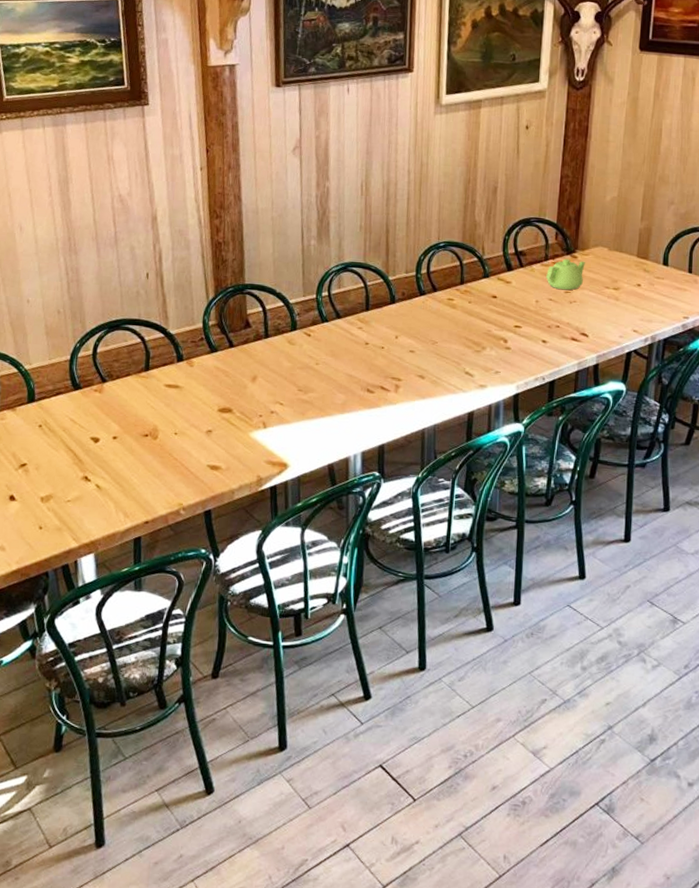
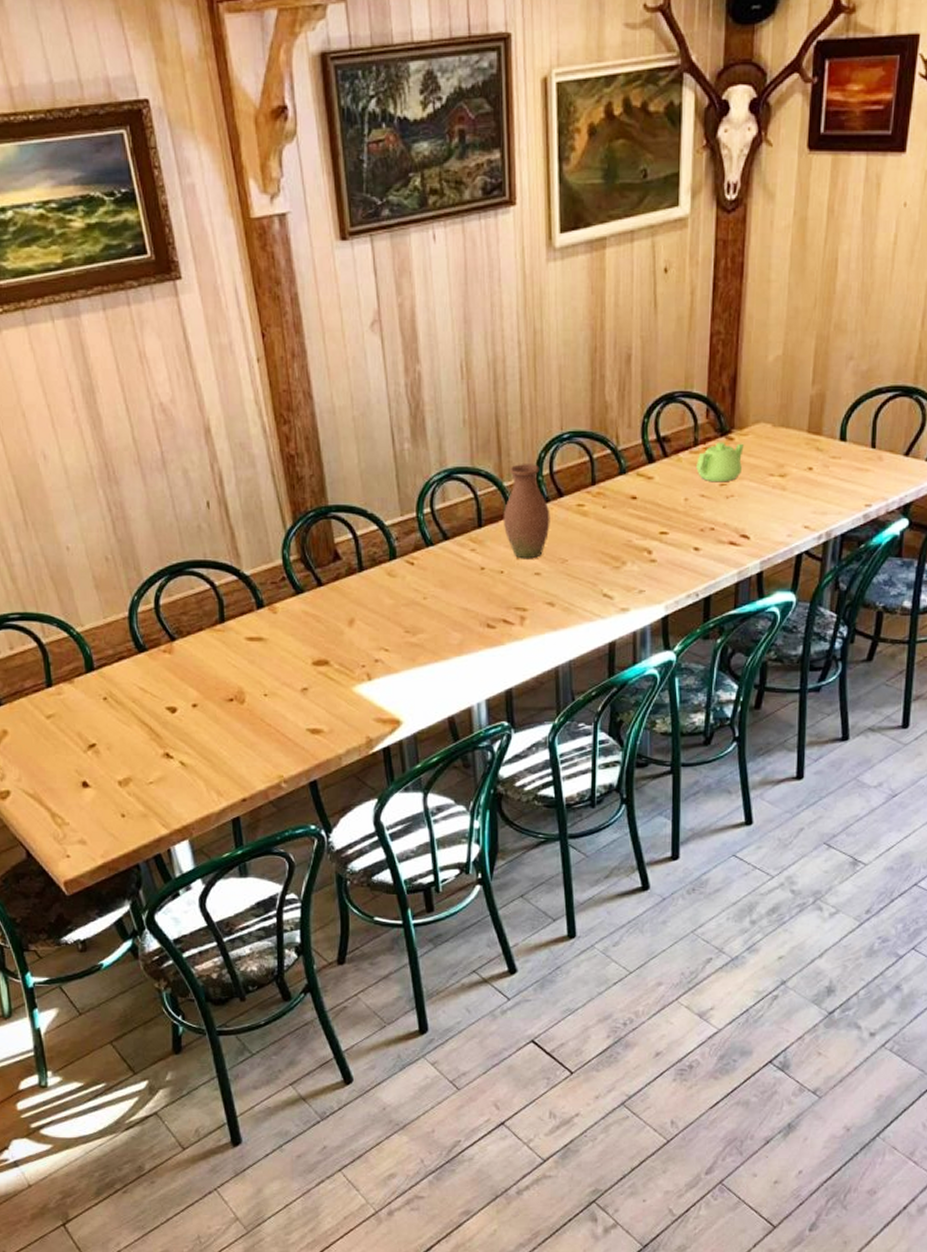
vase: none [386,263,426,339] -> present [503,464,550,559]

